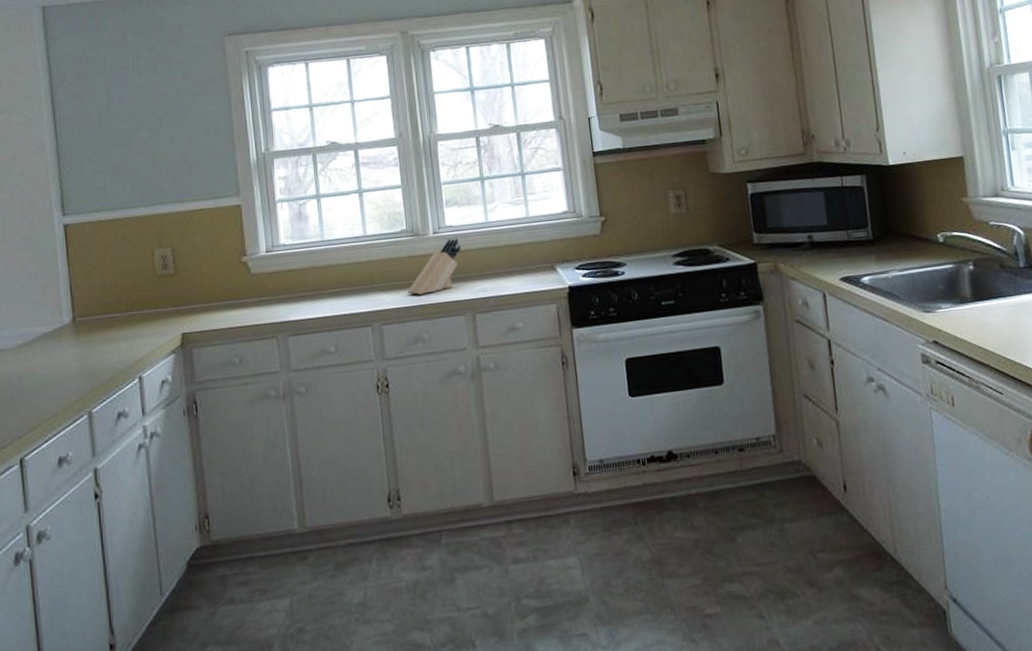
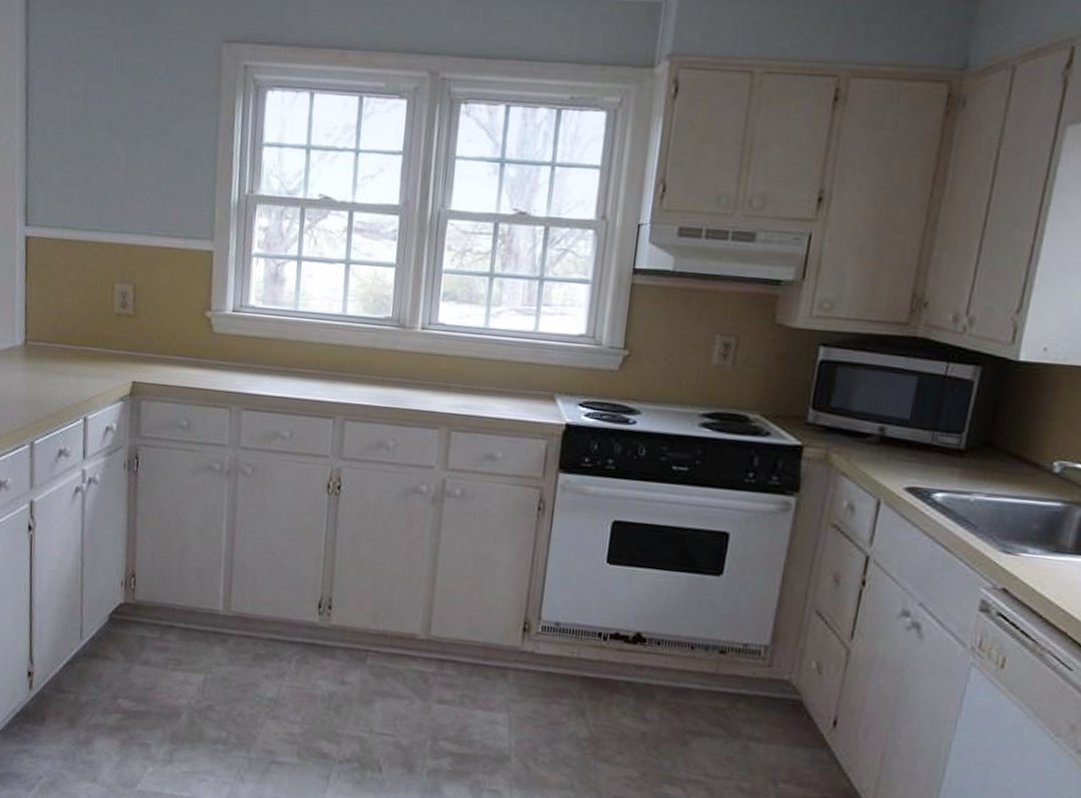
knife block: present [407,238,461,295] -> none [380,338,451,397]

